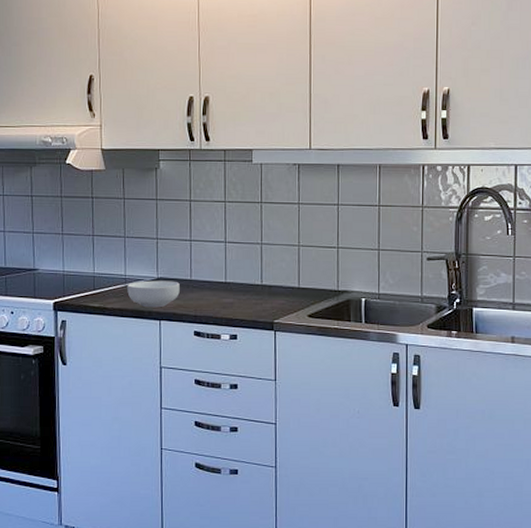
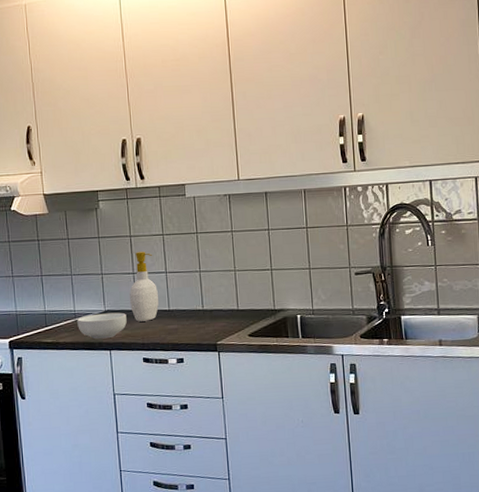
soap bottle: none [185,218,215,292] -> present [130,252,159,322]

